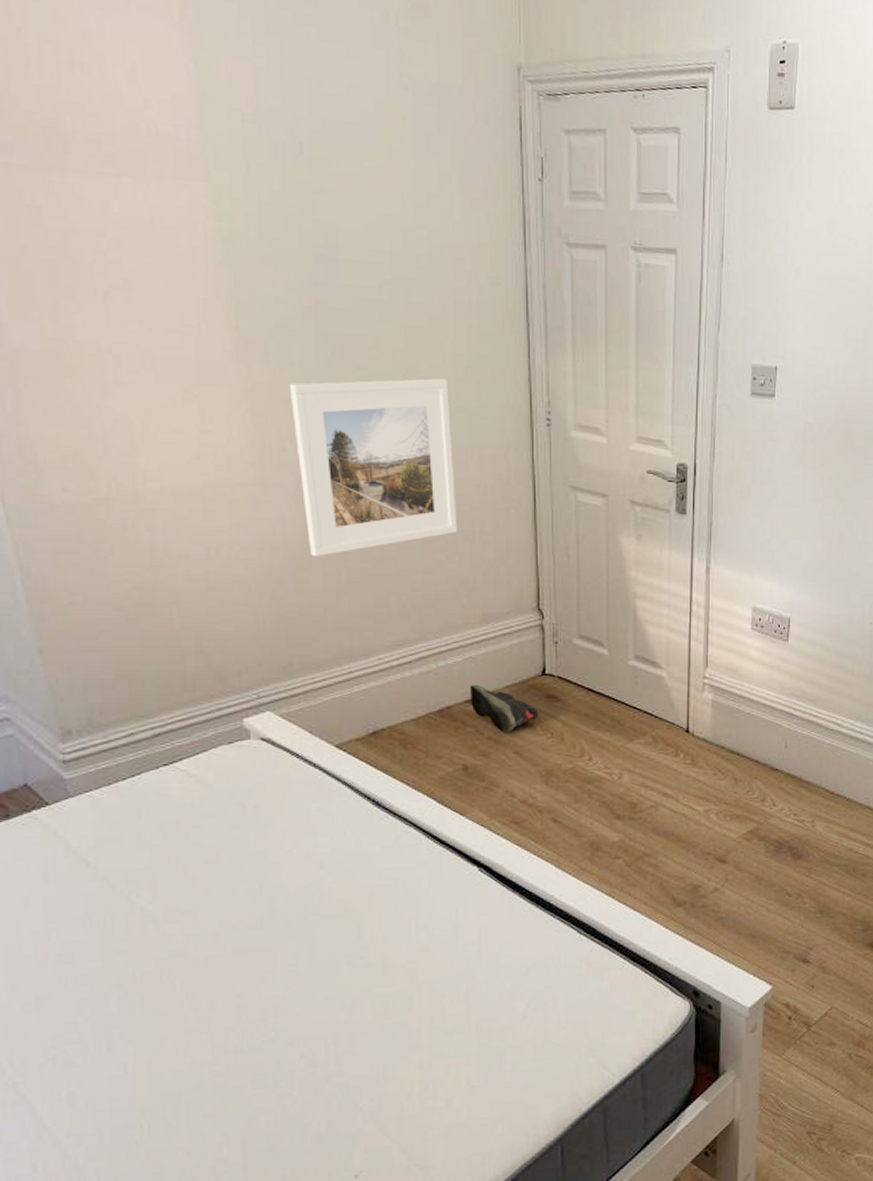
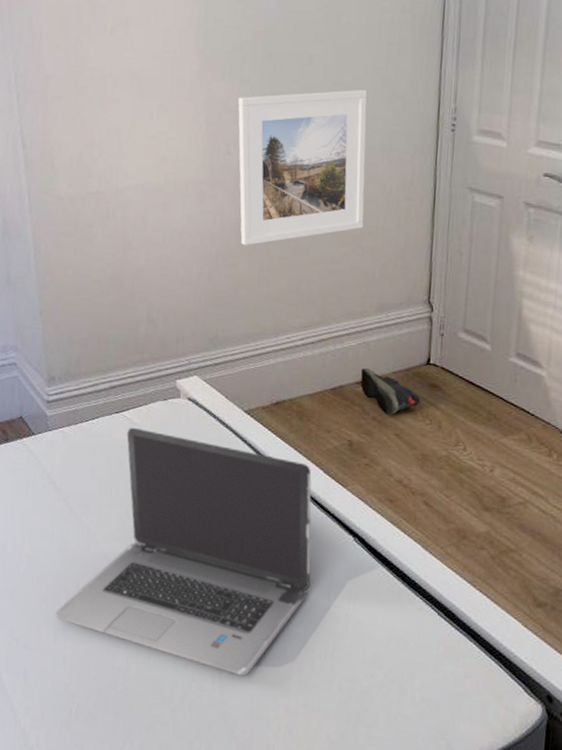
laptop computer: none [106,780,434,1041] -> present [55,427,312,676]

